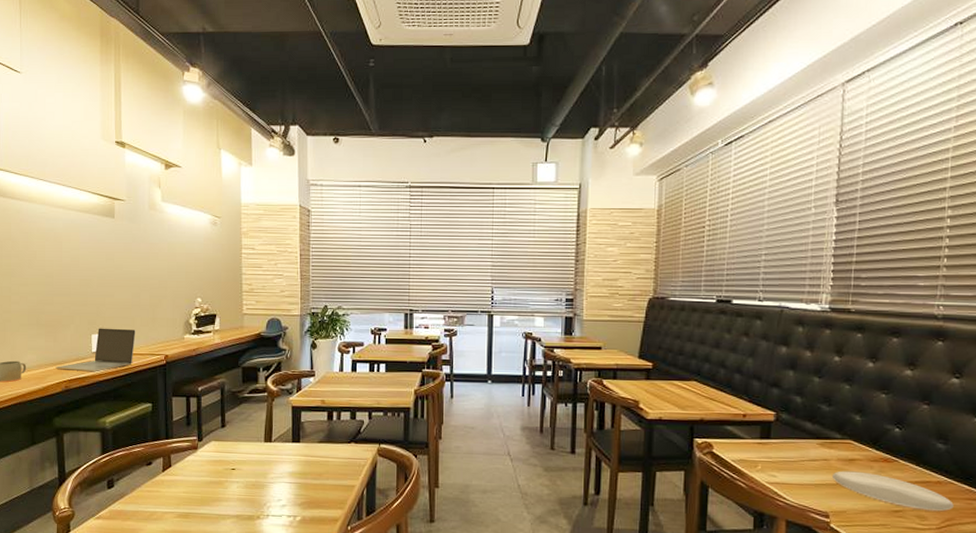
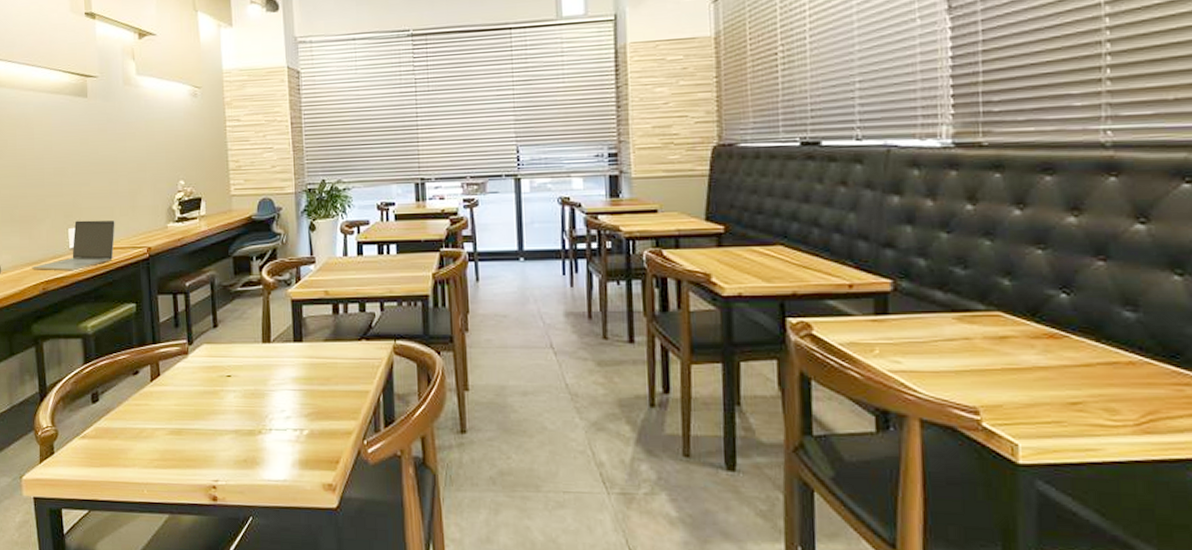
plate: present [831,471,954,512] -> none [977,352,1156,403]

